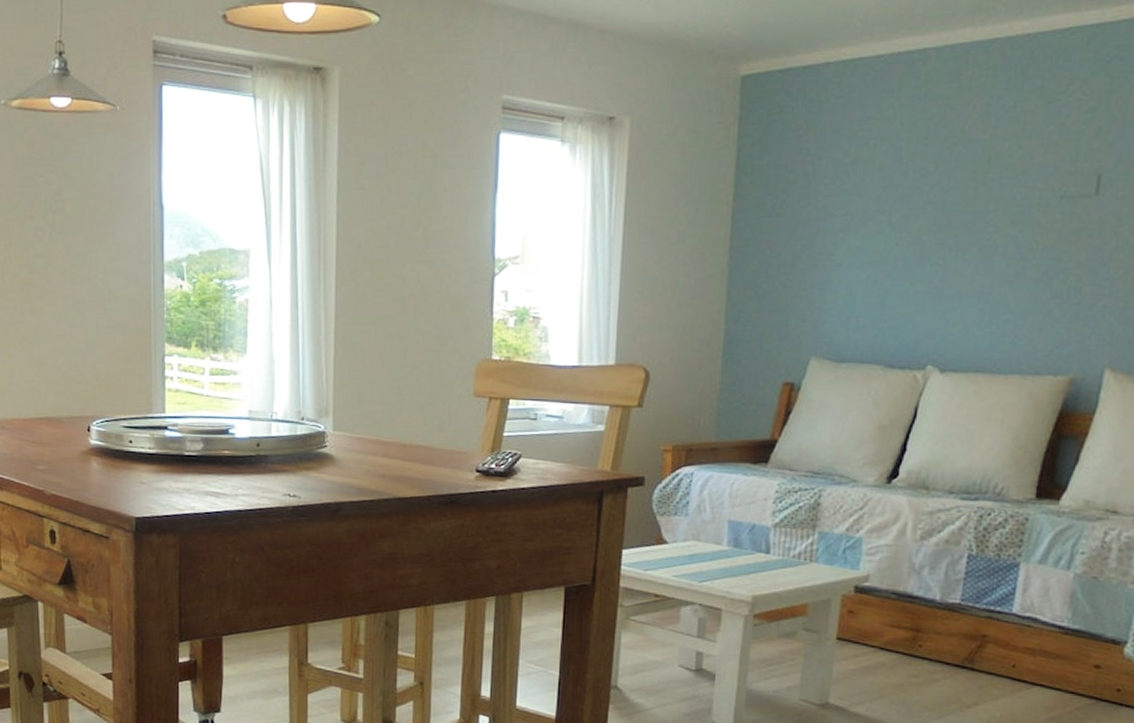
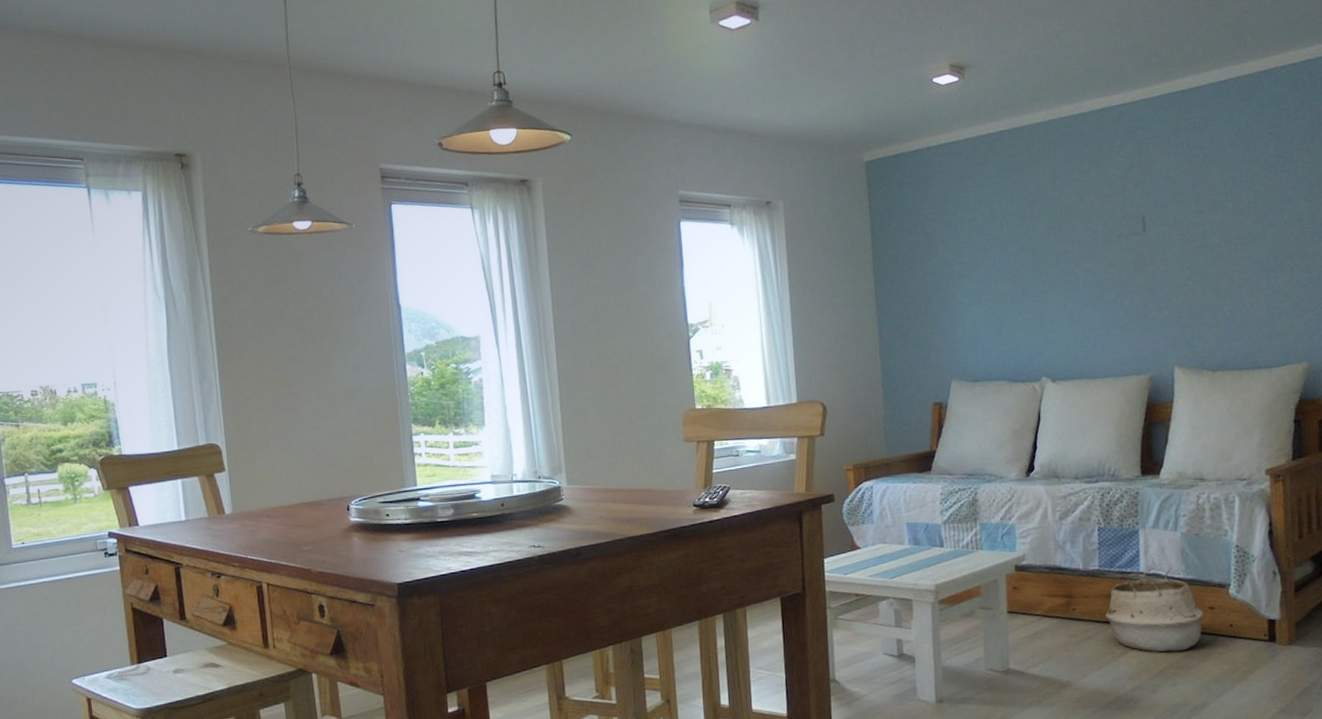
woven basket: none [959,609,1086,712] -> present [1105,565,1204,653]

